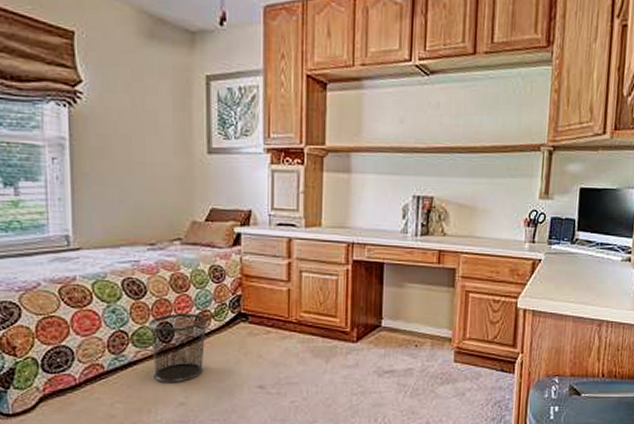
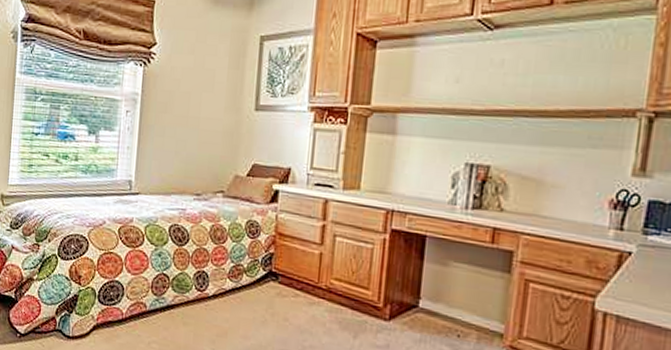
waste bin: present [148,313,206,383] -> none [187,263,239,333]

